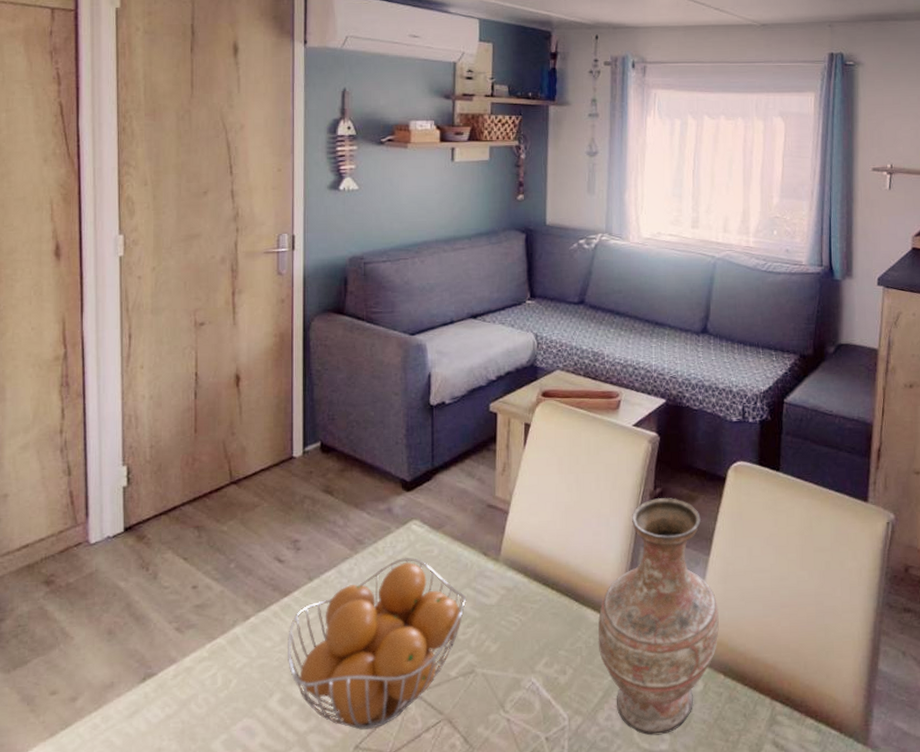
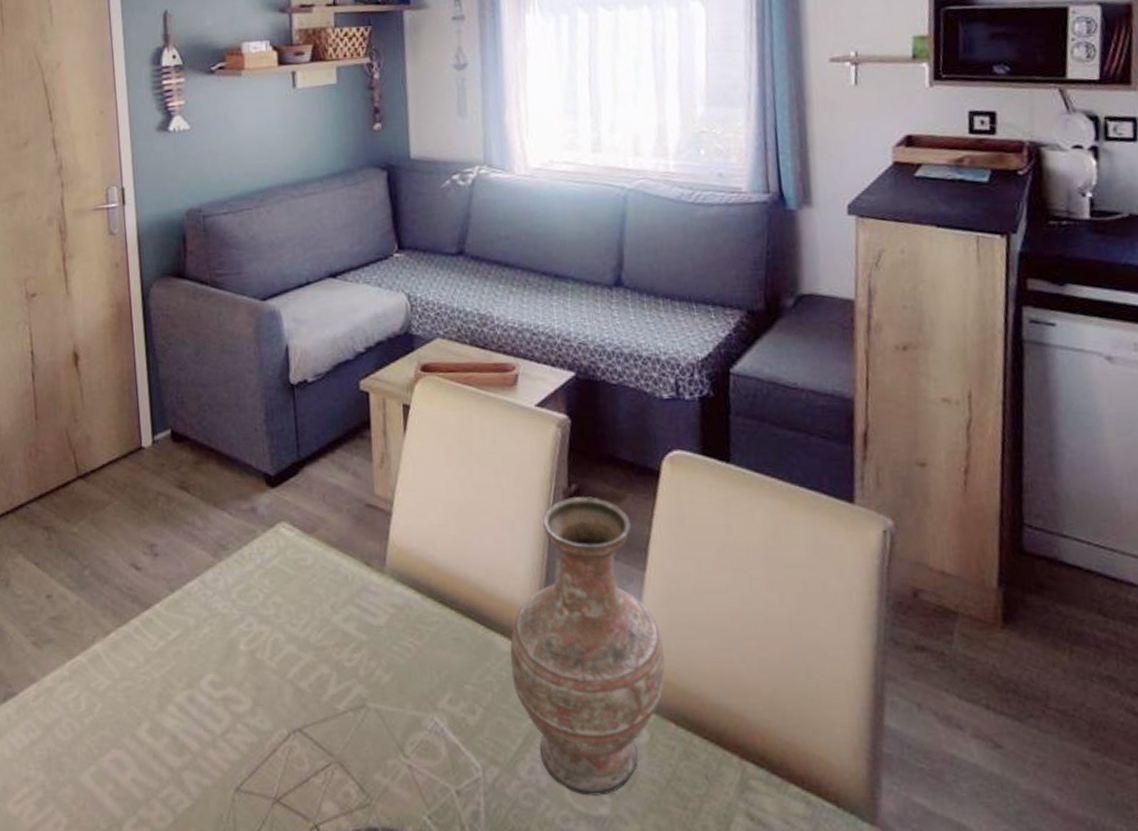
fruit basket: present [288,557,467,730] -> none [152,566,351,769]

